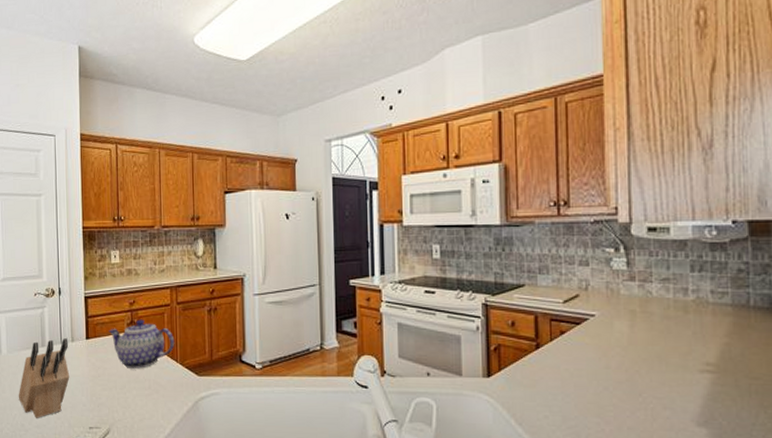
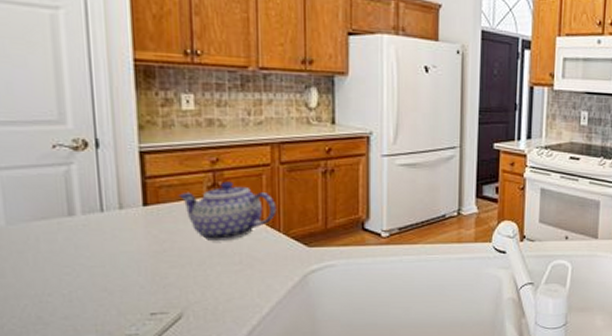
knife block: present [18,338,70,418] -> none [29,205,118,307]

